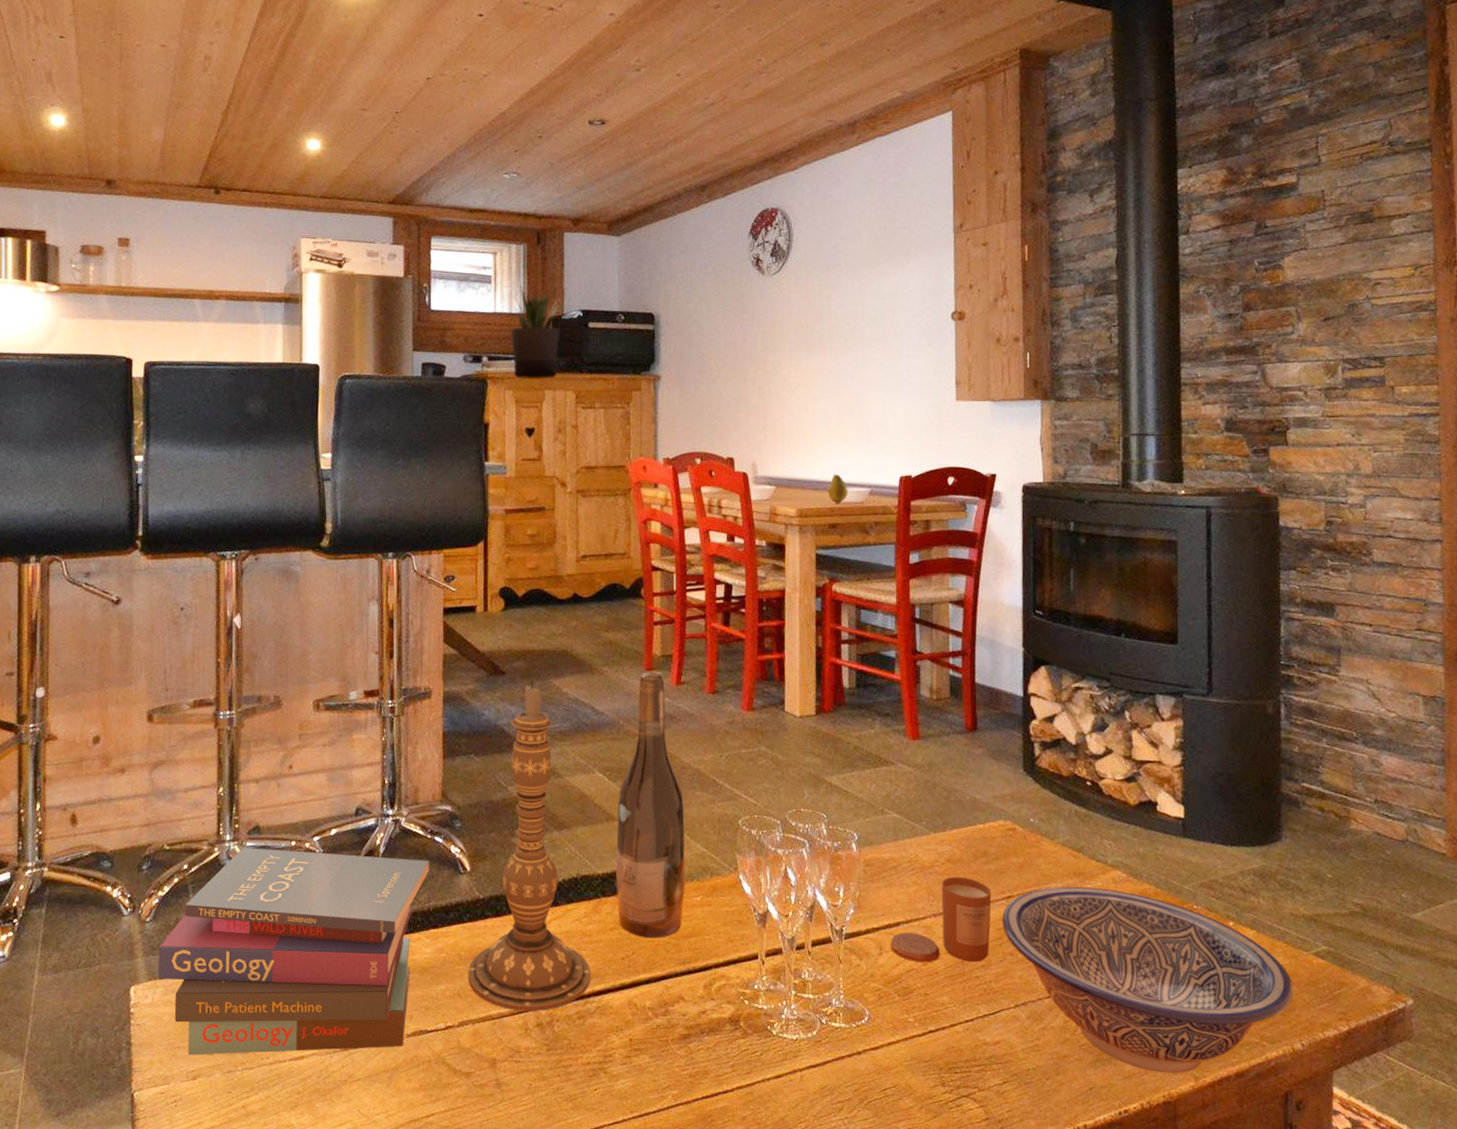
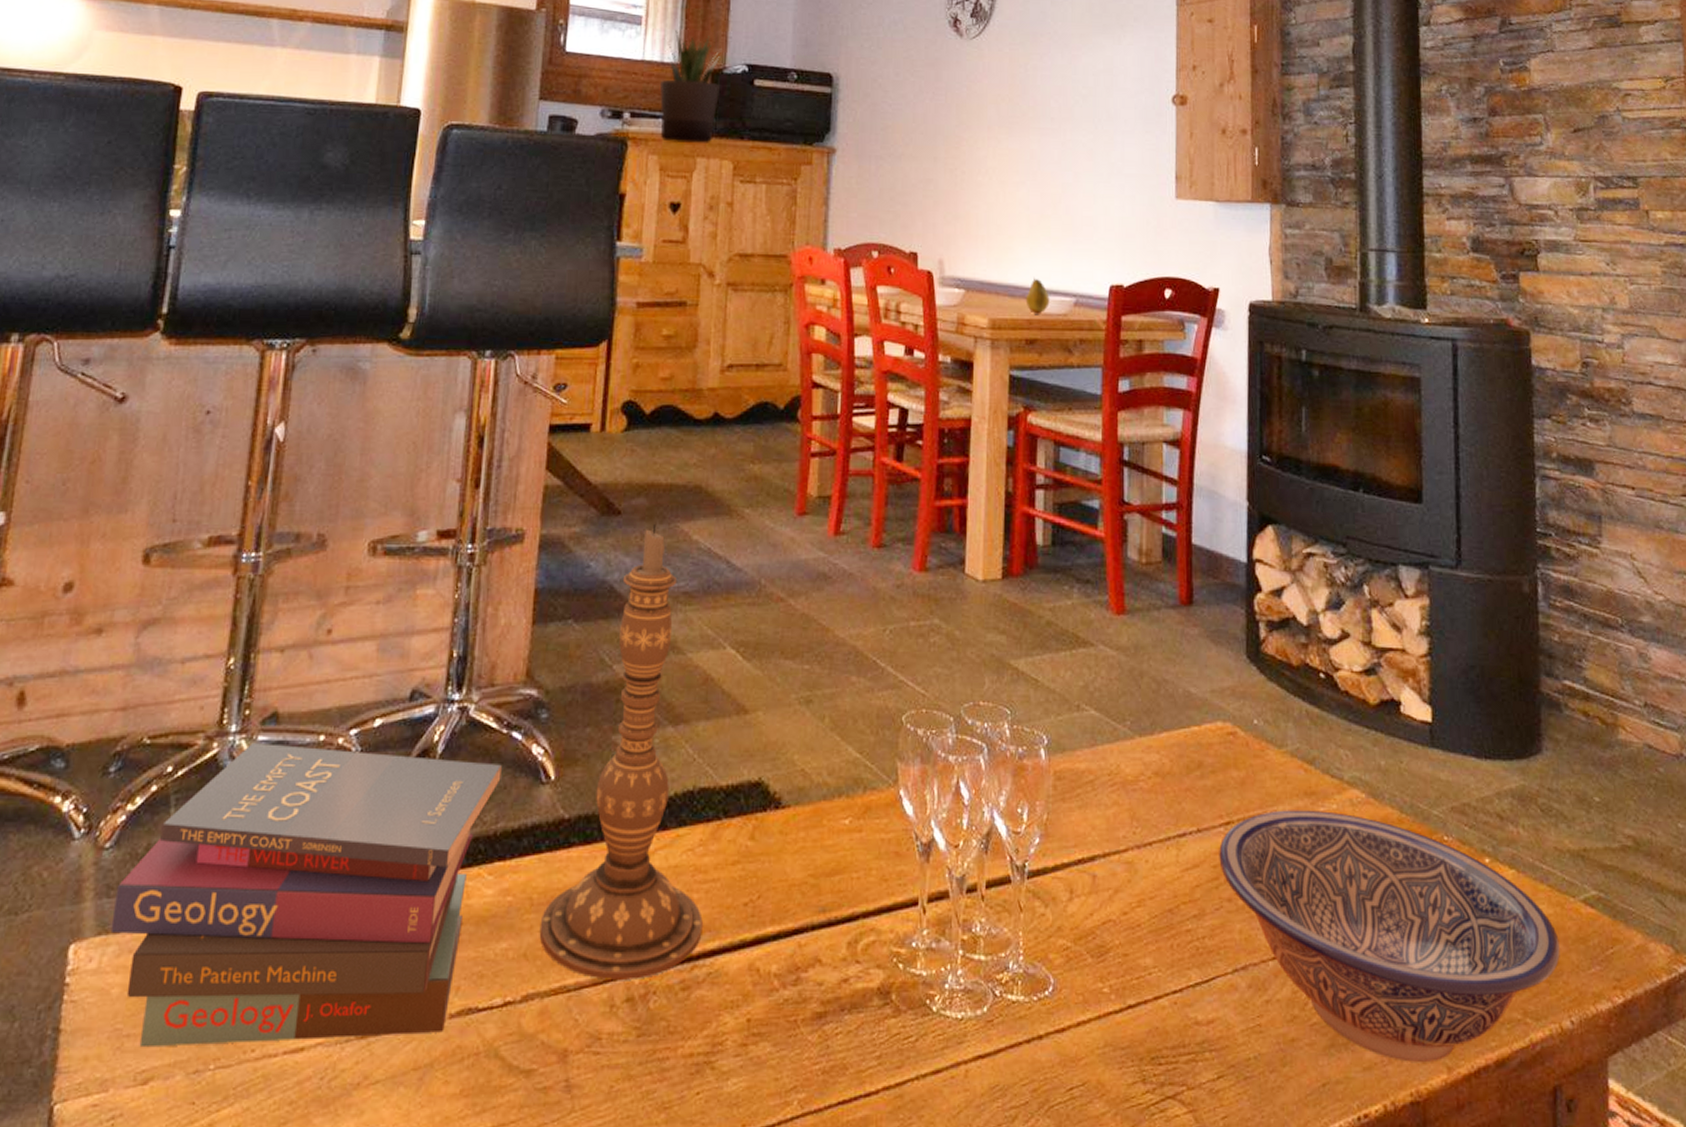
wine bottle: present [615,670,686,938] -> none [742,515,836,876]
candle: present [890,876,992,963] -> none [1083,795,1207,912]

